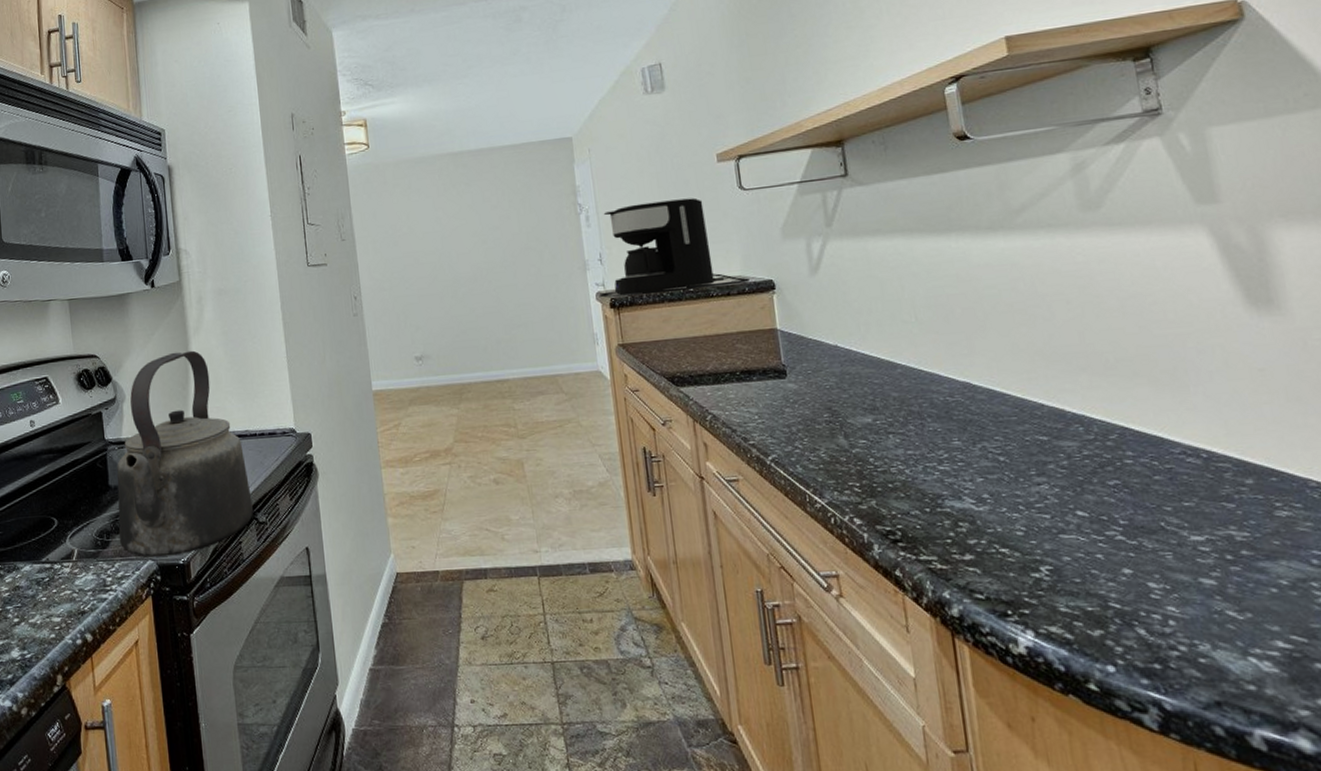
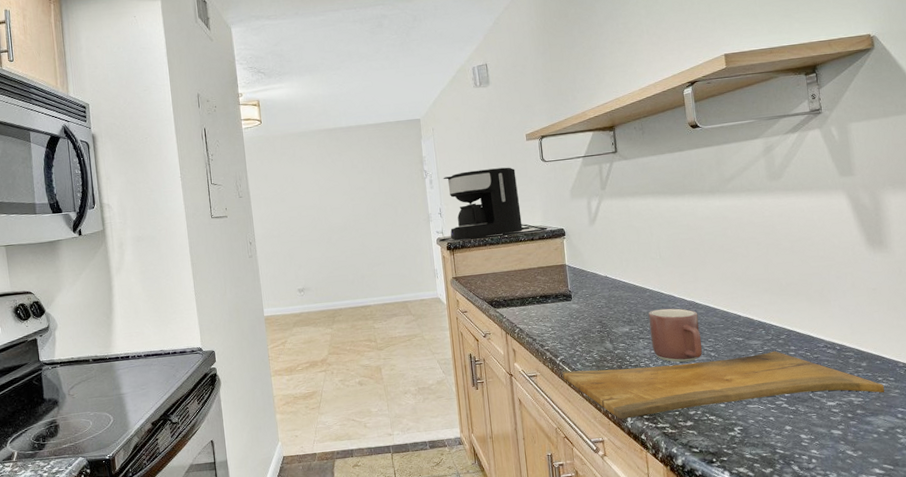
kettle: present [117,350,254,557] -> none [50,286,168,455]
cutting board: none [774,456,1287,547] -> present [561,350,884,420]
mug: none [901,391,985,469] -> present [649,308,702,363]

